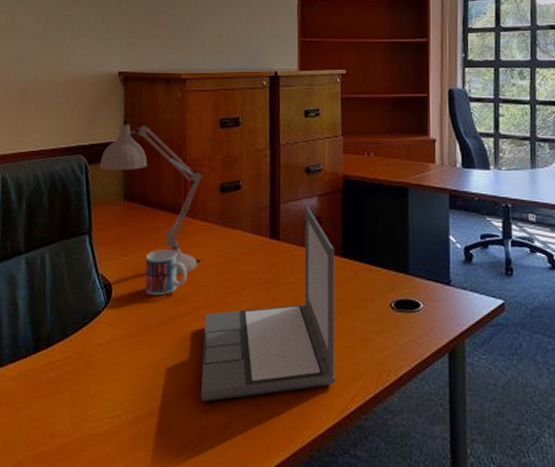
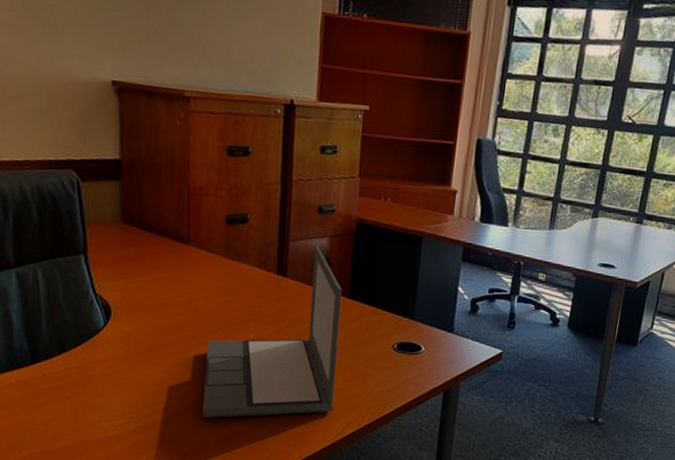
desk lamp: present [99,114,202,274] -> none [93,130,207,302]
mug: present [145,249,187,296] -> none [145,275,190,320]

